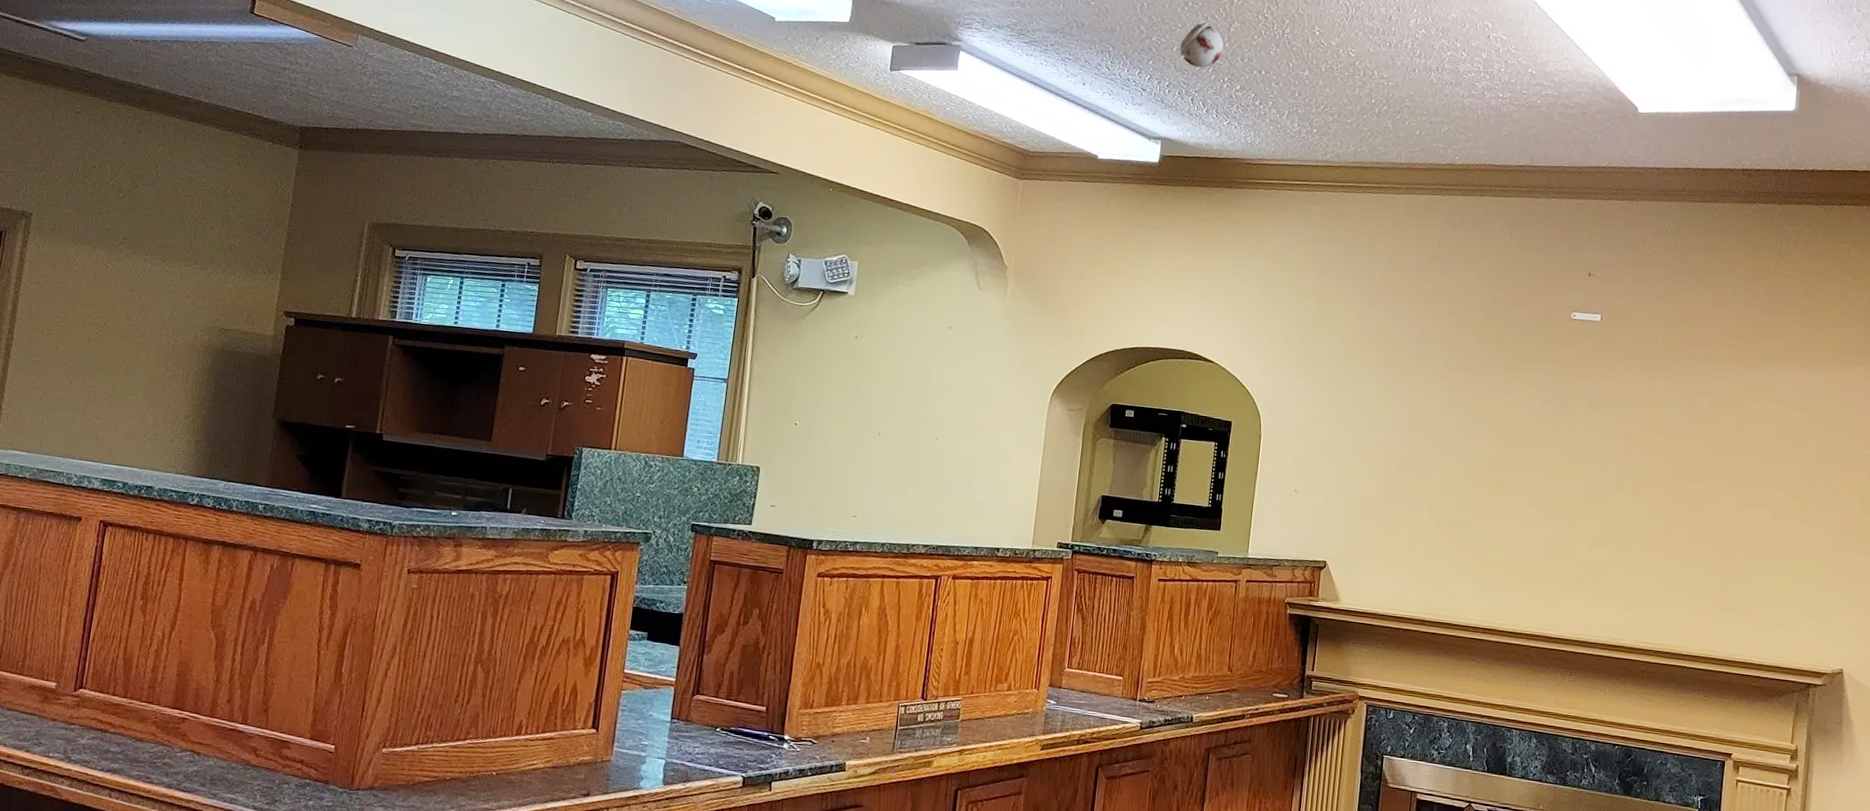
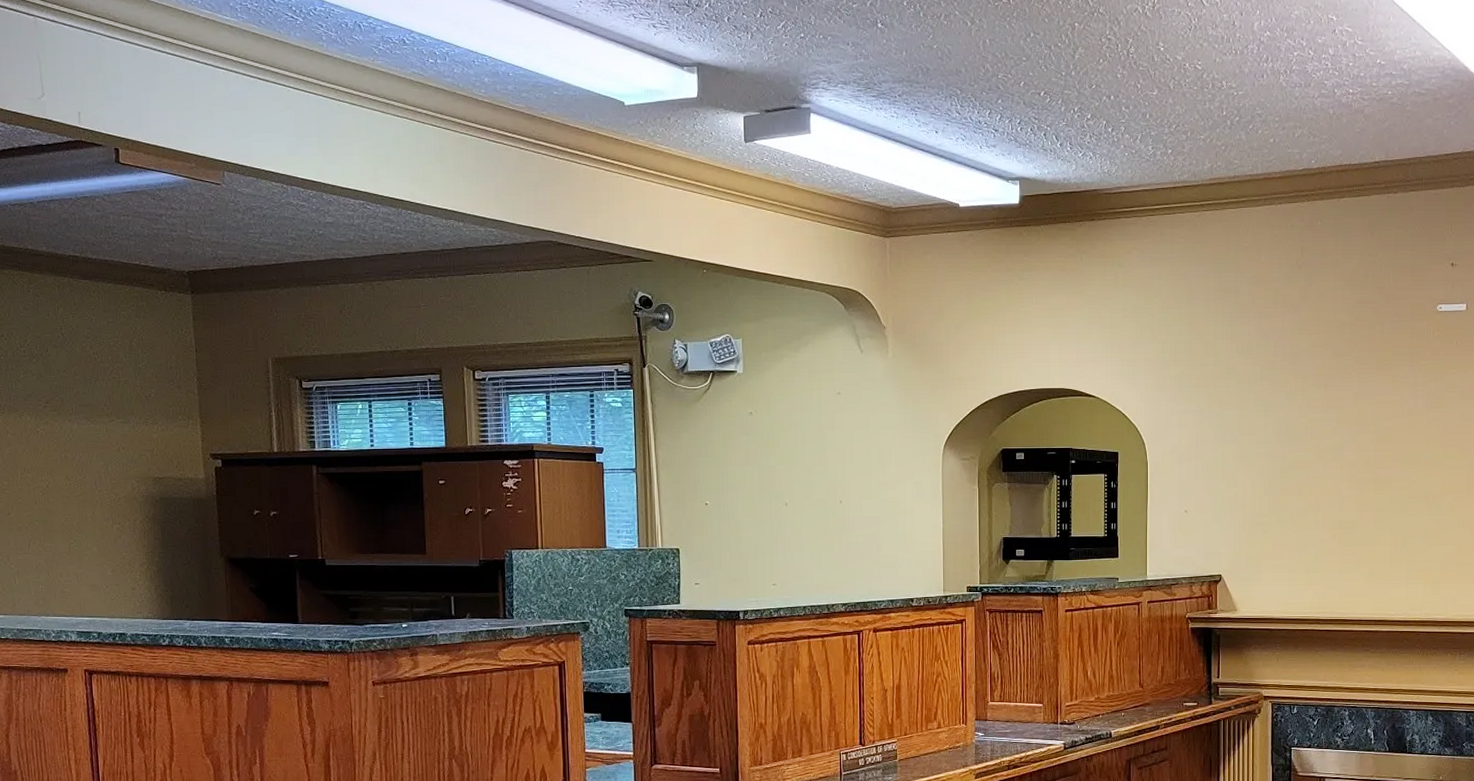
smoke detector: present [1179,22,1224,68] -> none [1027,52,1070,100]

